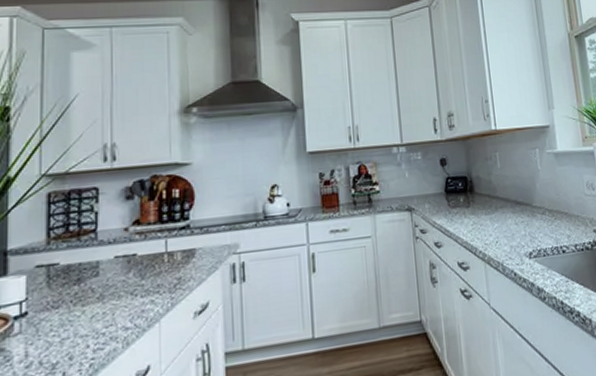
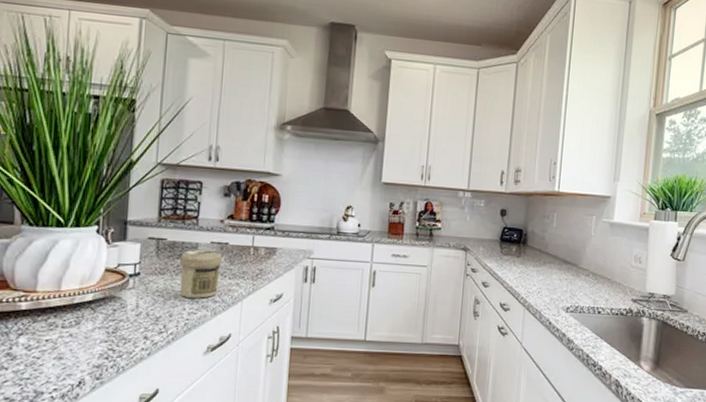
jar: none [78,266,130,332] -> present [179,249,222,299]

